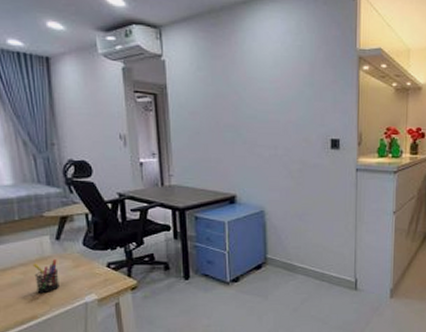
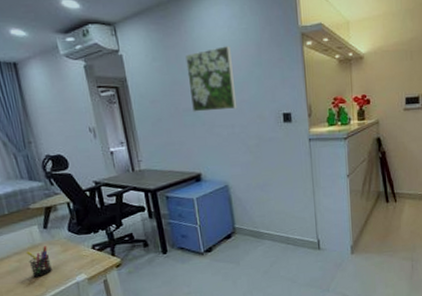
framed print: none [233,62,283,130] -> present [185,46,238,112]

